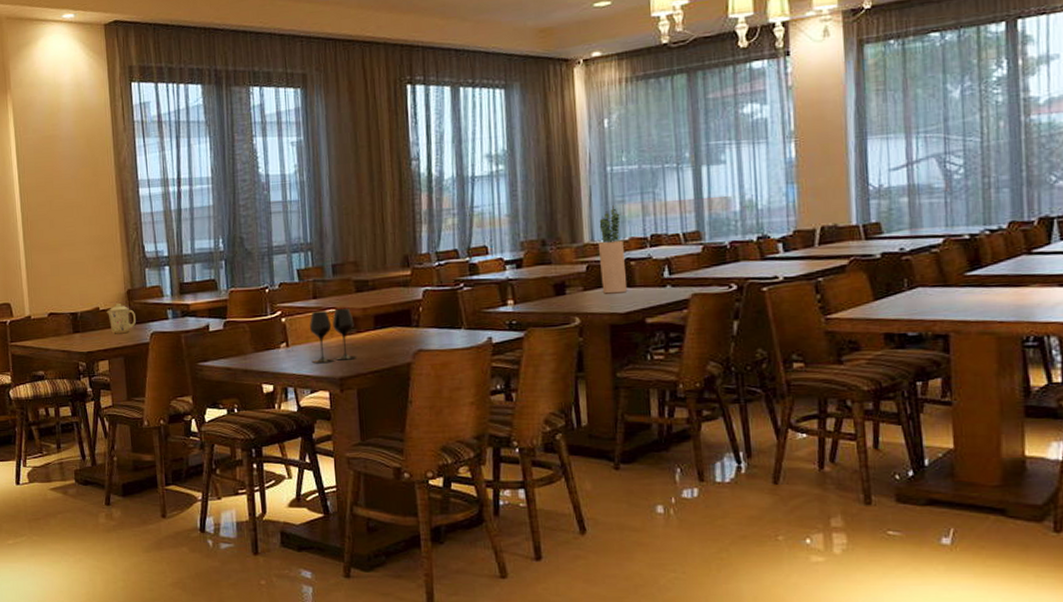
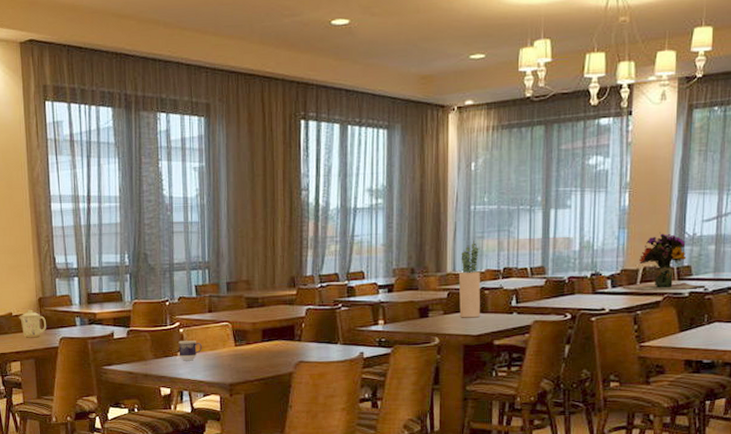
cup: none [280,331,307,354] -> present [178,341,202,361]
wine glass: present [310,308,357,363] -> none [205,321,245,370]
flower arrangement: none [795,185,907,254] -> present [621,232,710,291]

